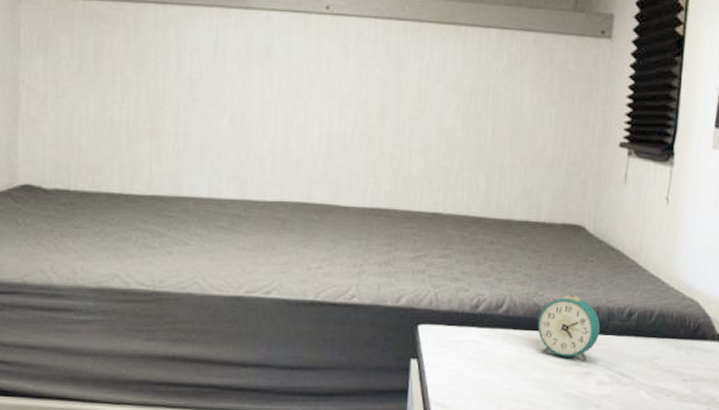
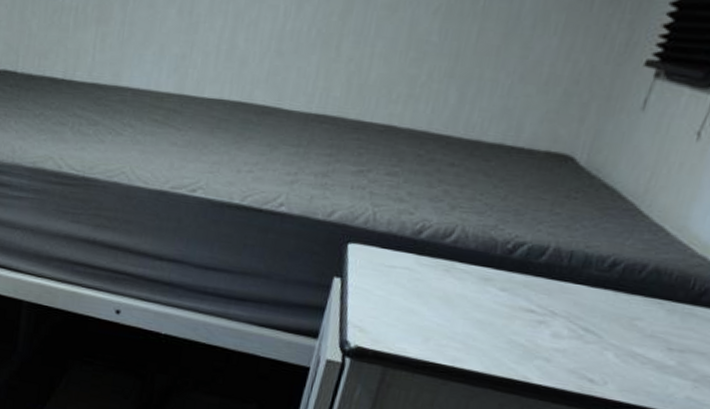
alarm clock: present [537,294,600,361] -> none [489,232,571,309]

